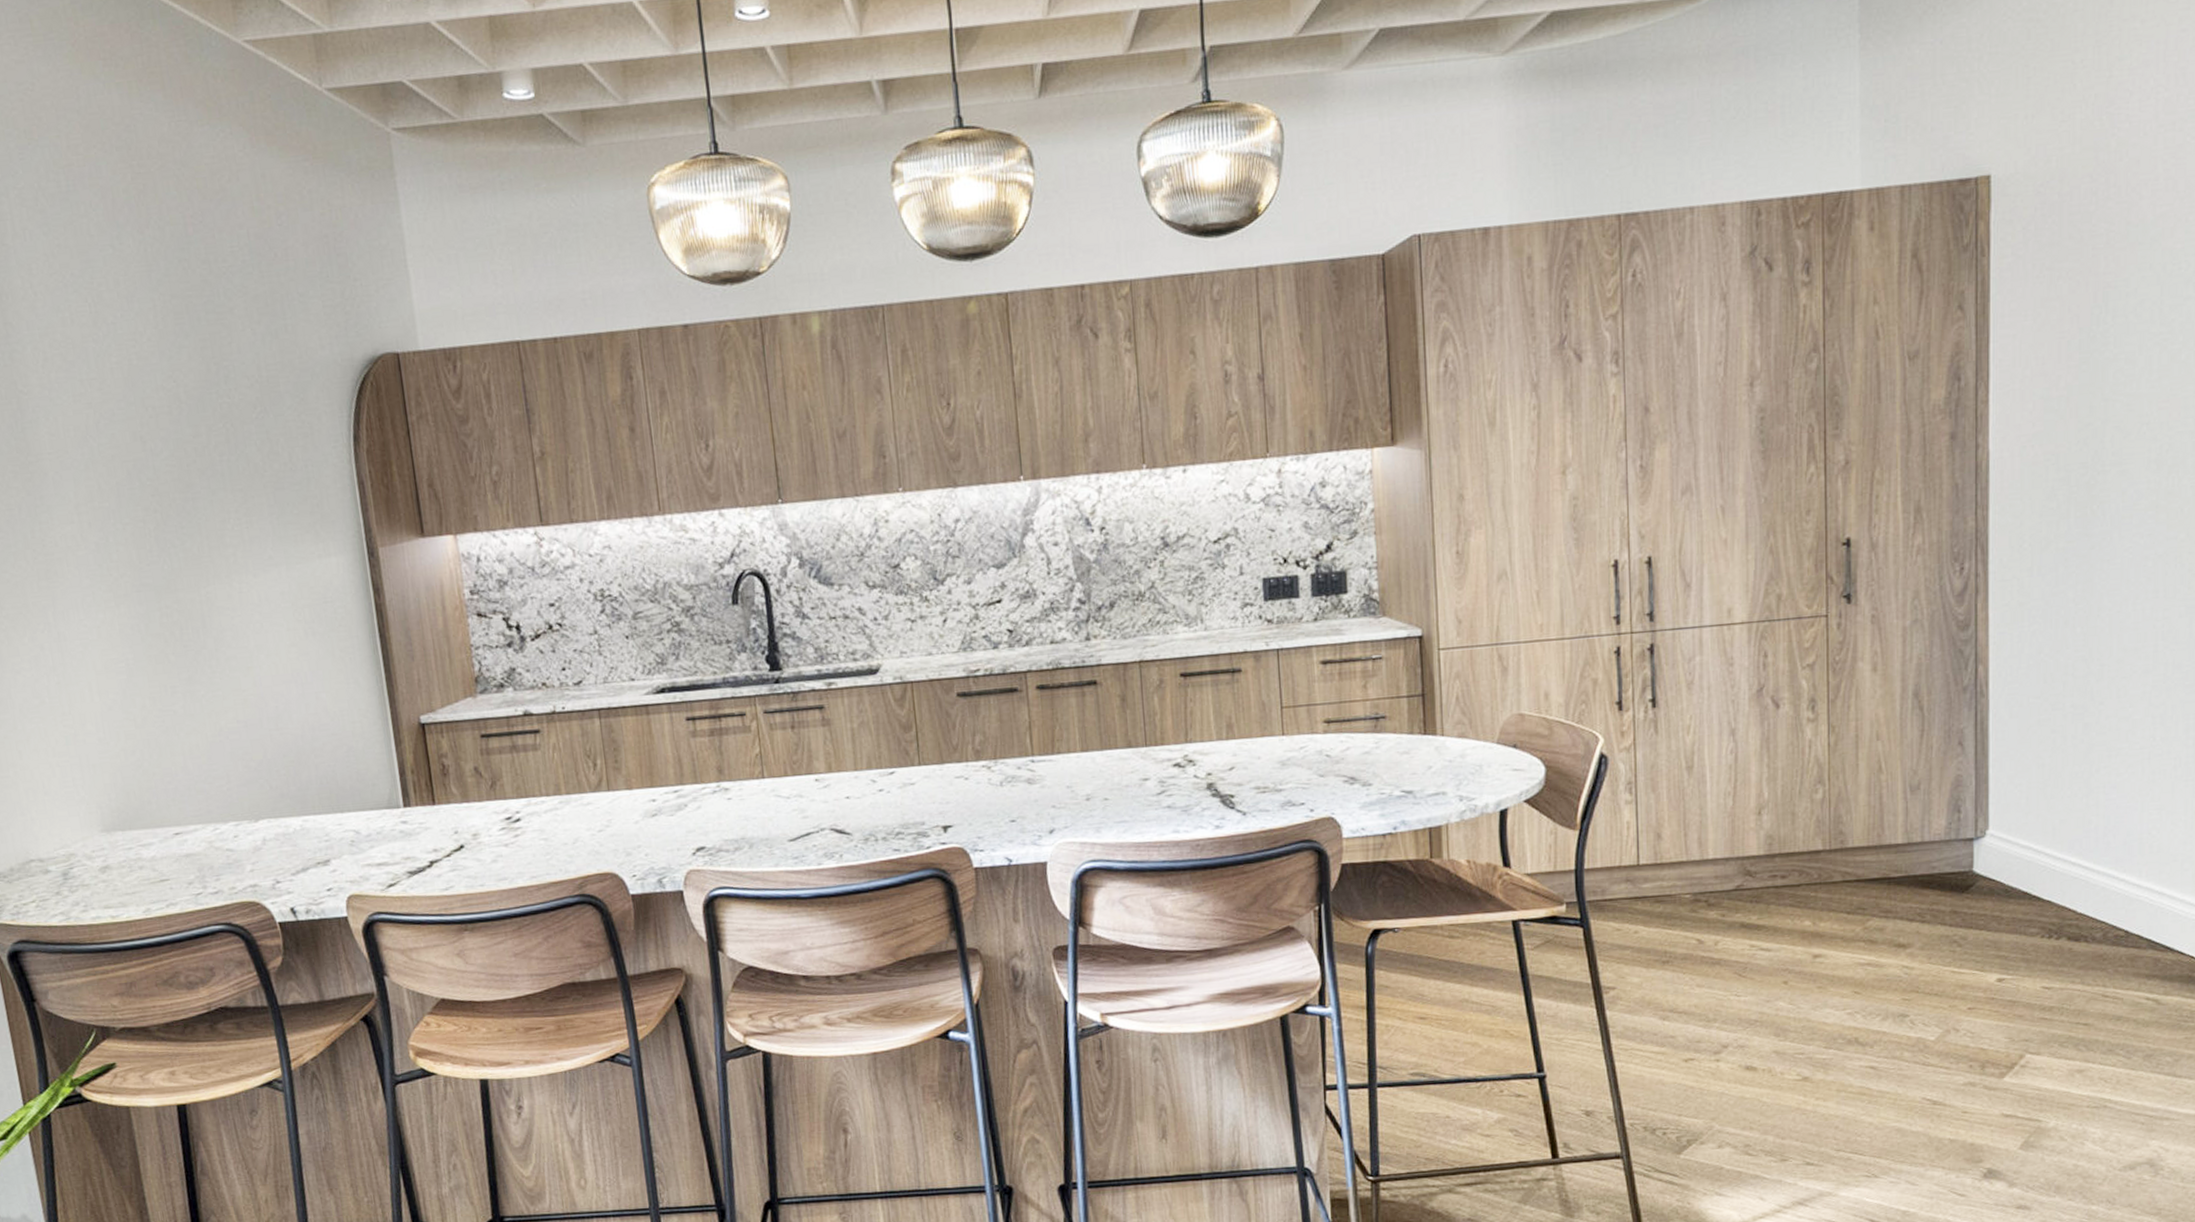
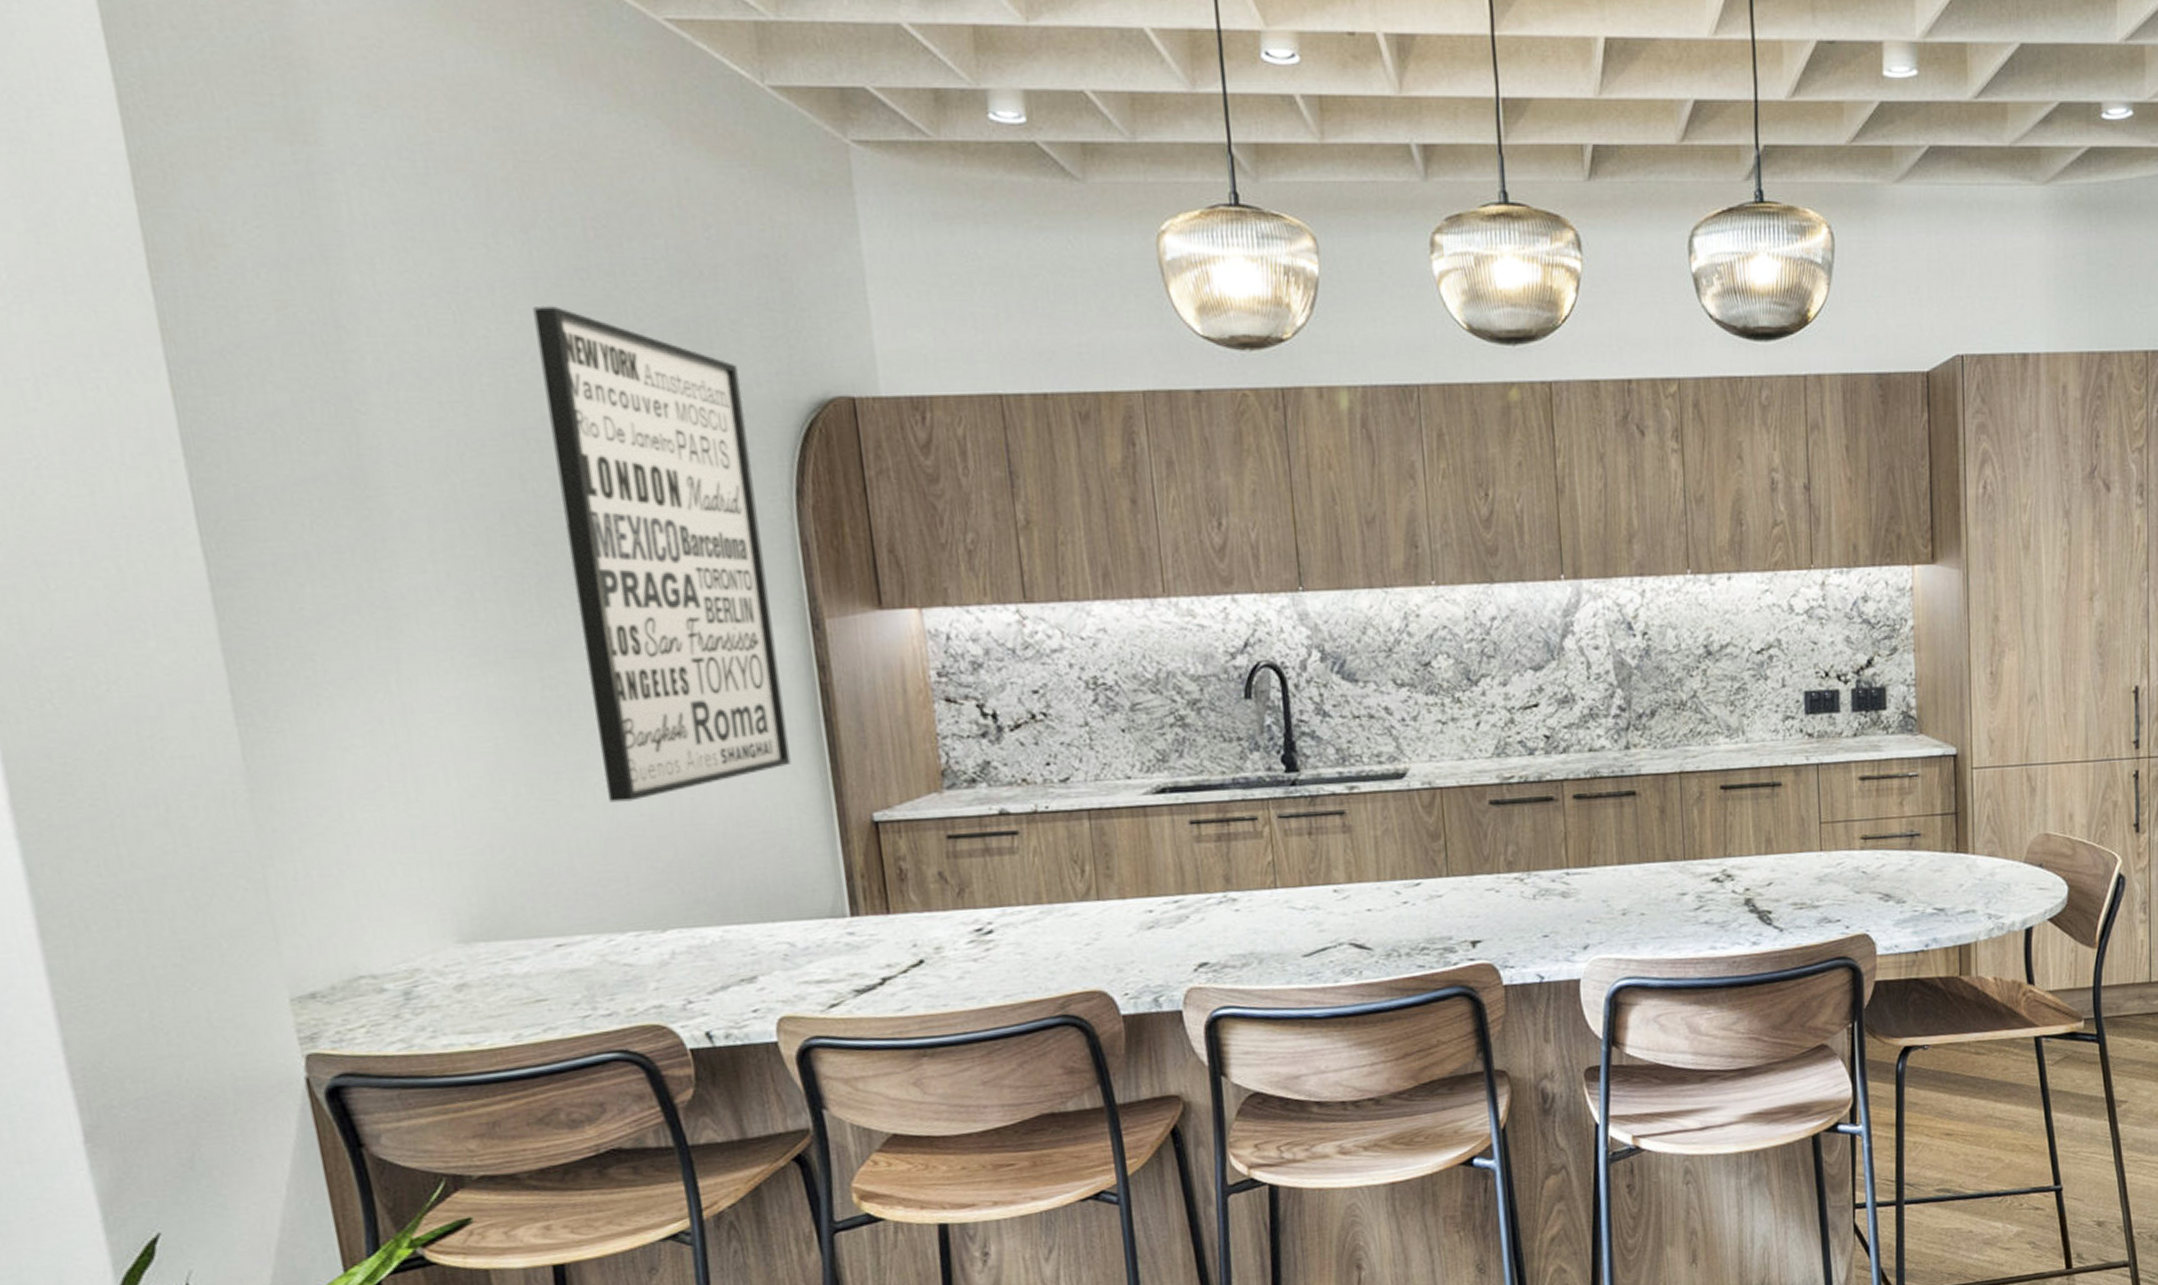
wall art: none [148,293,354,712] -> present [532,306,791,803]

